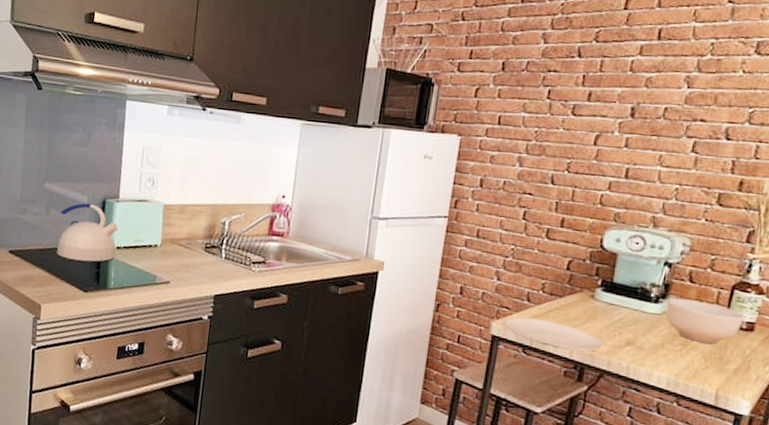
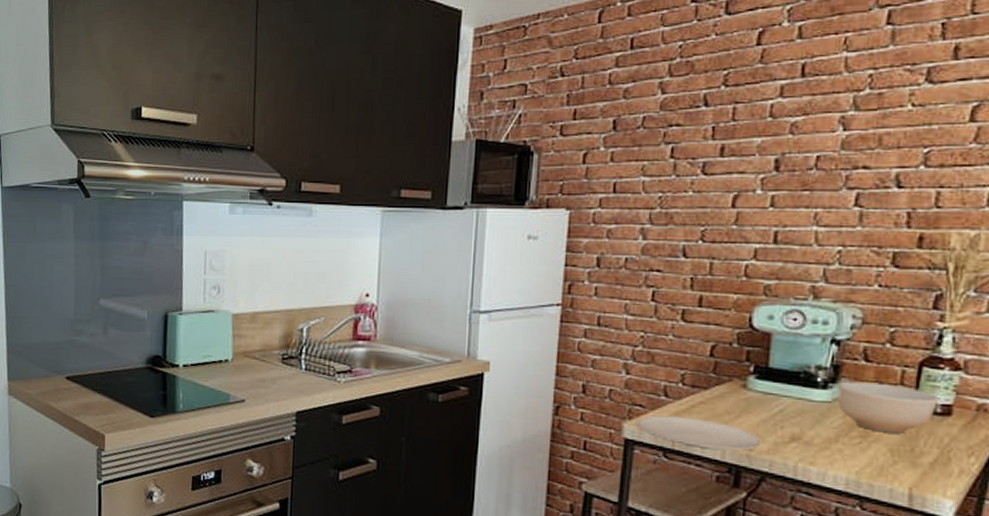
kettle: present [56,203,119,263] -> none [117,318,184,384]

